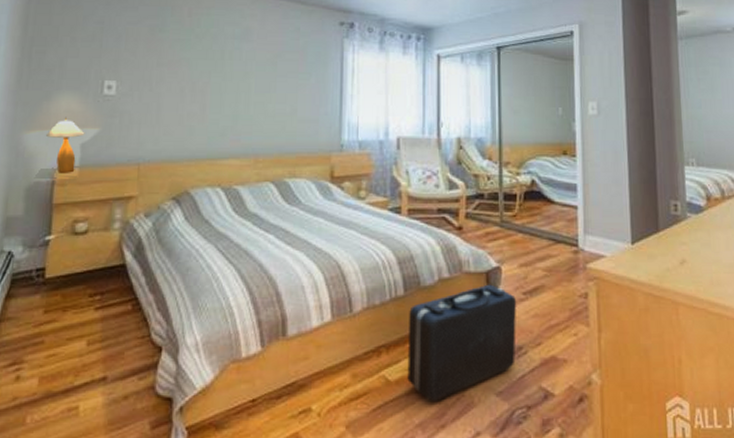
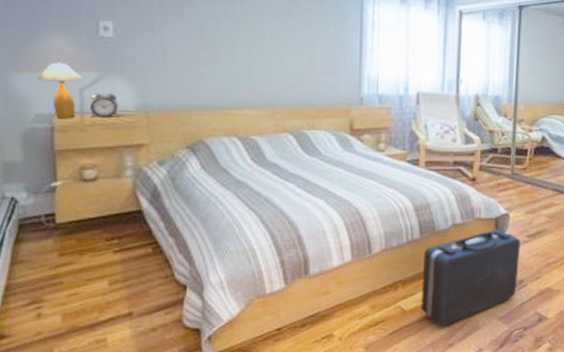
alarm clock: none [88,147,114,172] -> present [90,92,120,119]

